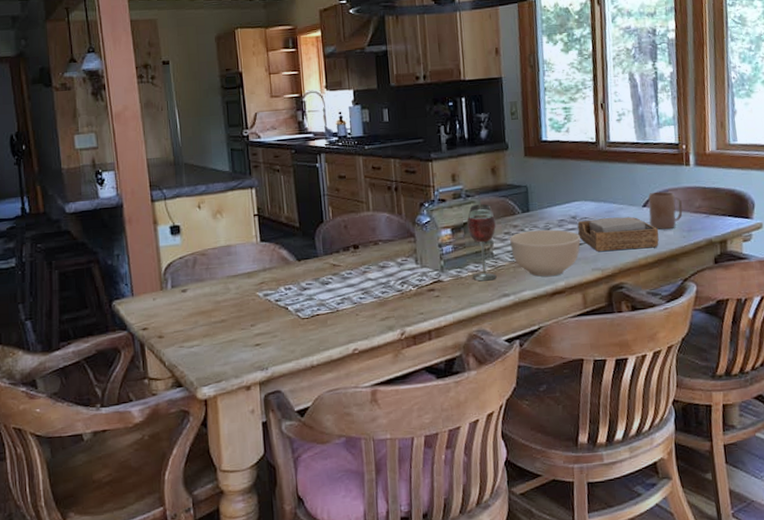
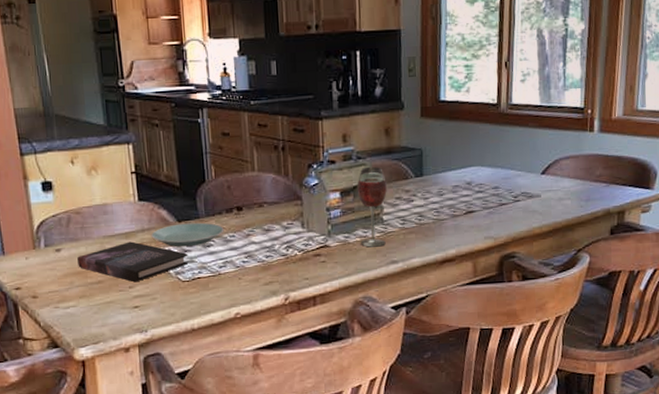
book: none [202,281,308,321] -> present [77,241,189,283]
plate: none [272,261,342,285] -> present [150,222,224,247]
bowl: present [509,229,581,277] -> none [400,195,475,245]
napkin holder: present [577,216,659,252] -> none [471,184,556,220]
mug: present [648,191,683,229] -> none [546,158,582,198]

